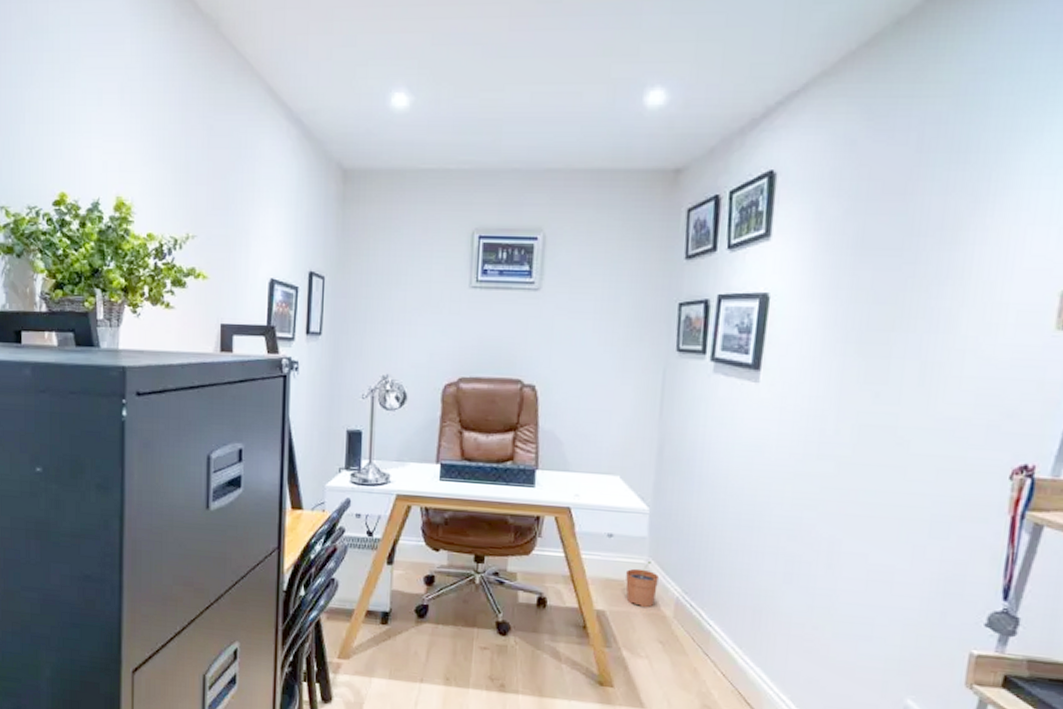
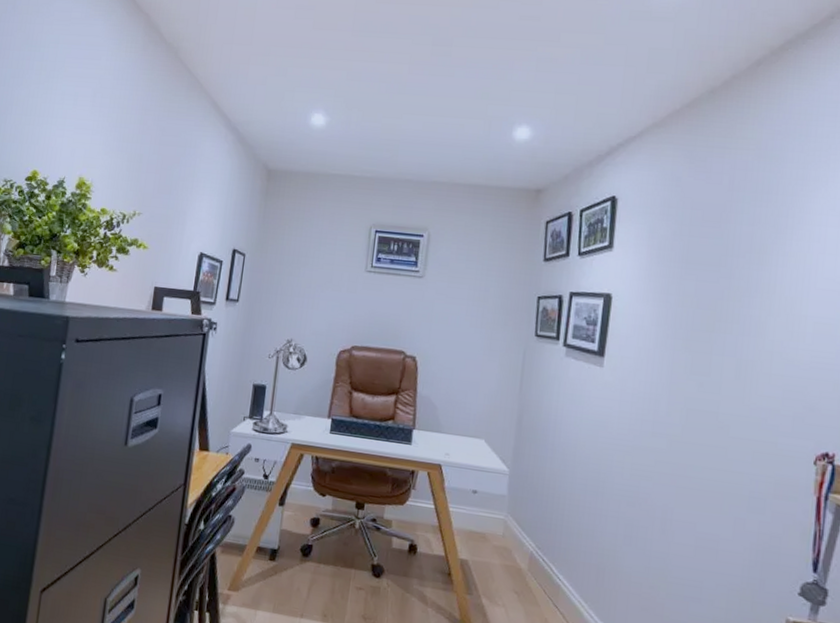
plant pot: present [625,560,659,607] -> none [486,517,516,559]

